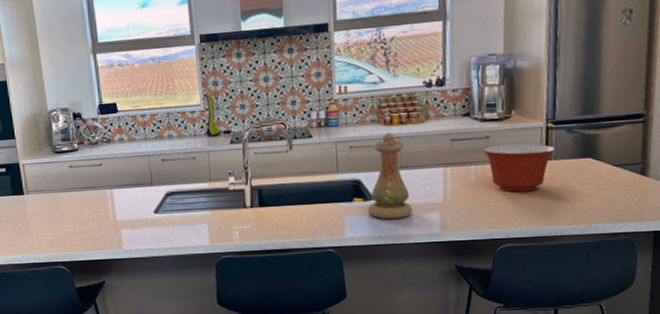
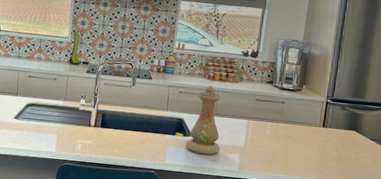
mixing bowl: present [483,143,555,192] -> none [278,109,331,149]

